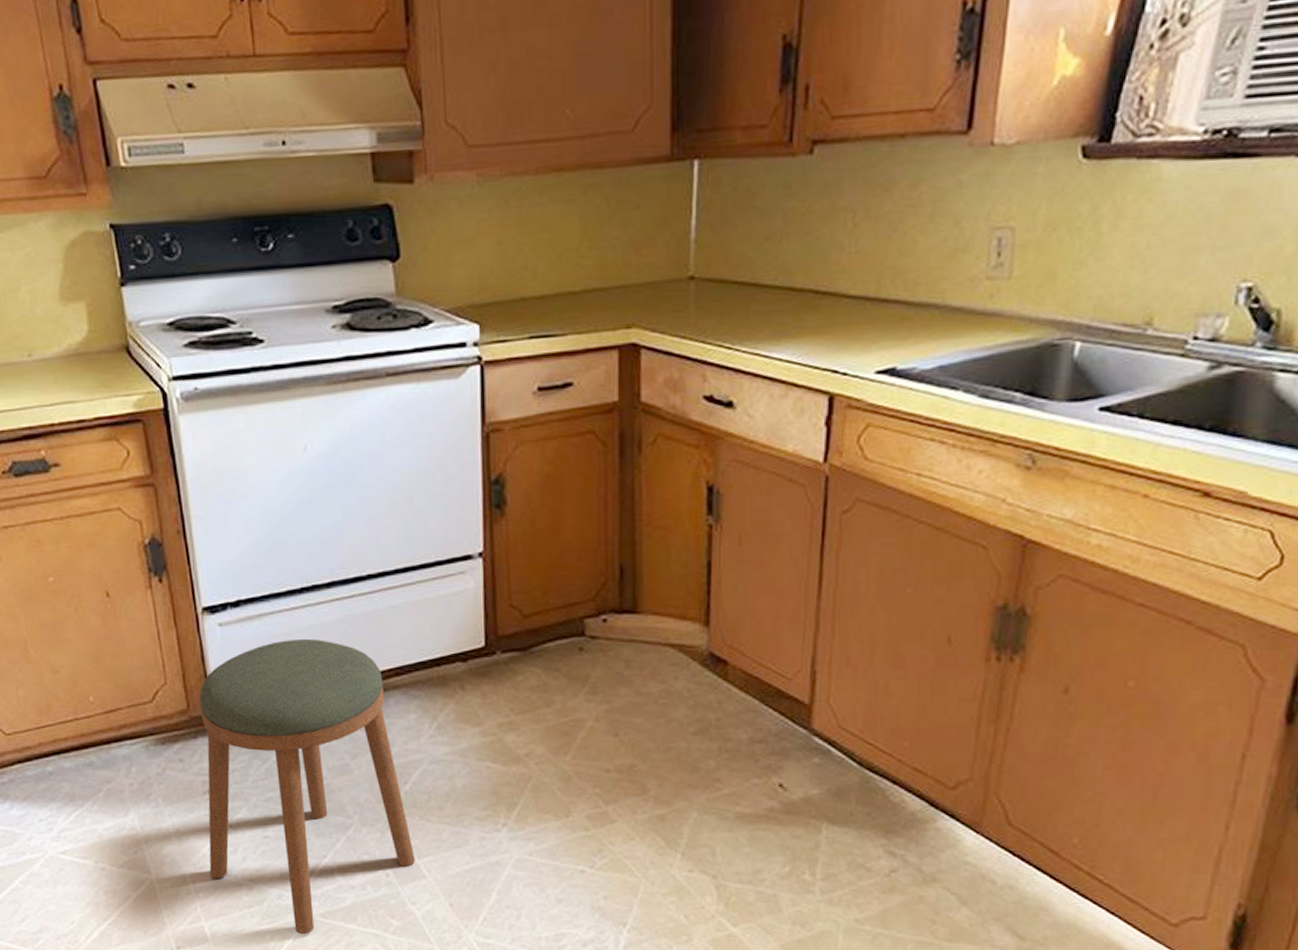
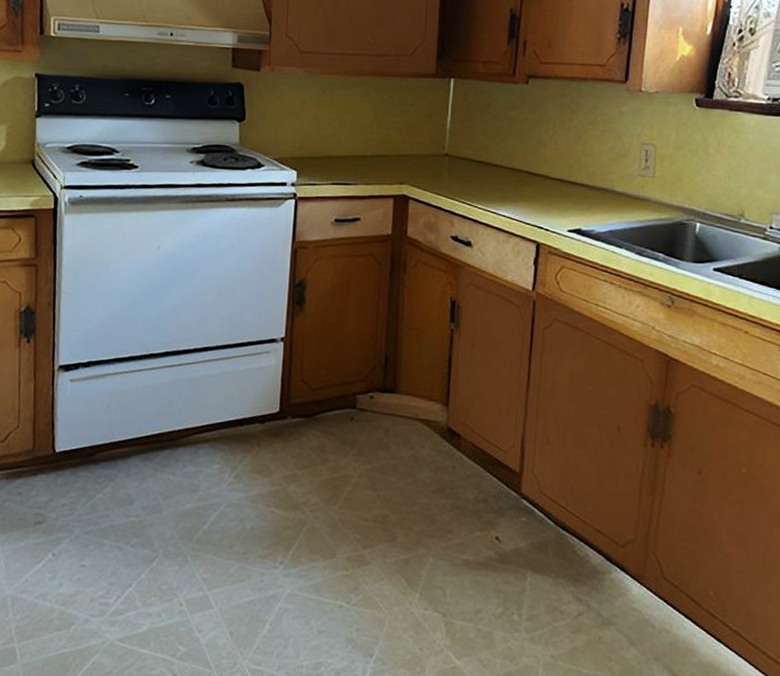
stool: present [198,638,416,935] -> none [28,396,206,658]

